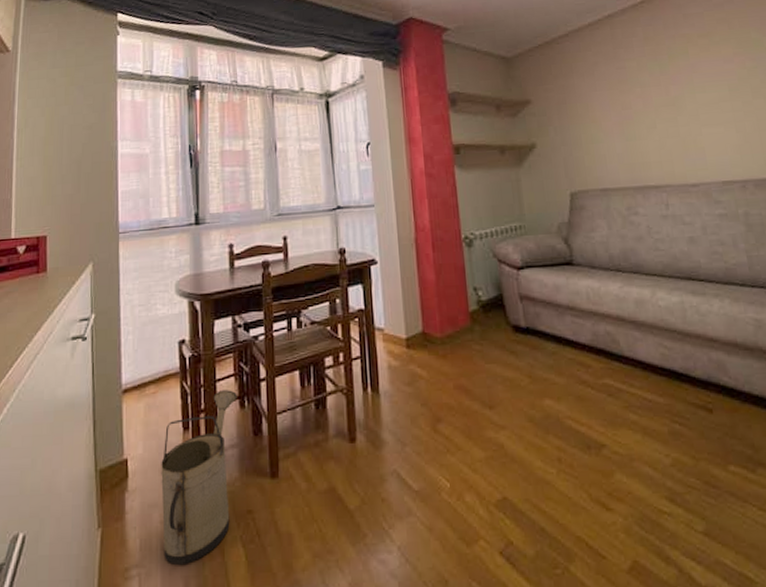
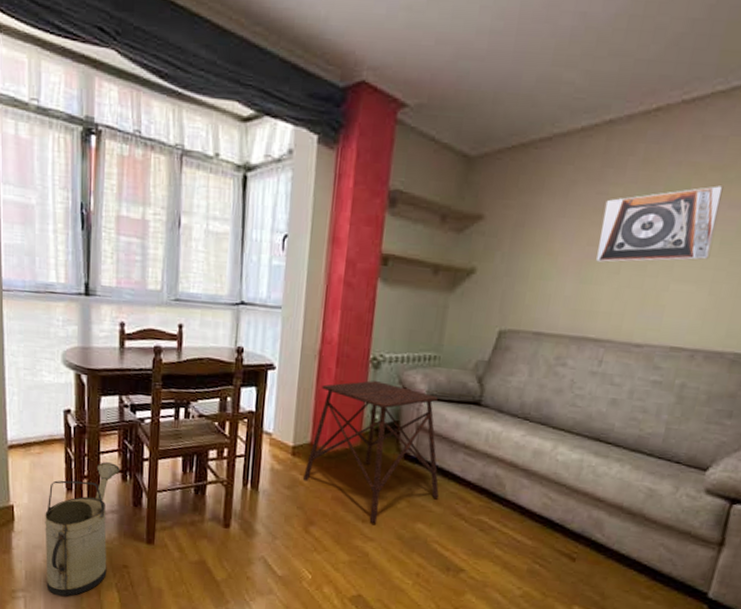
side table: none [421,258,559,409] -> present [302,381,440,524]
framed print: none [626,48,725,121] -> present [596,185,724,263]

